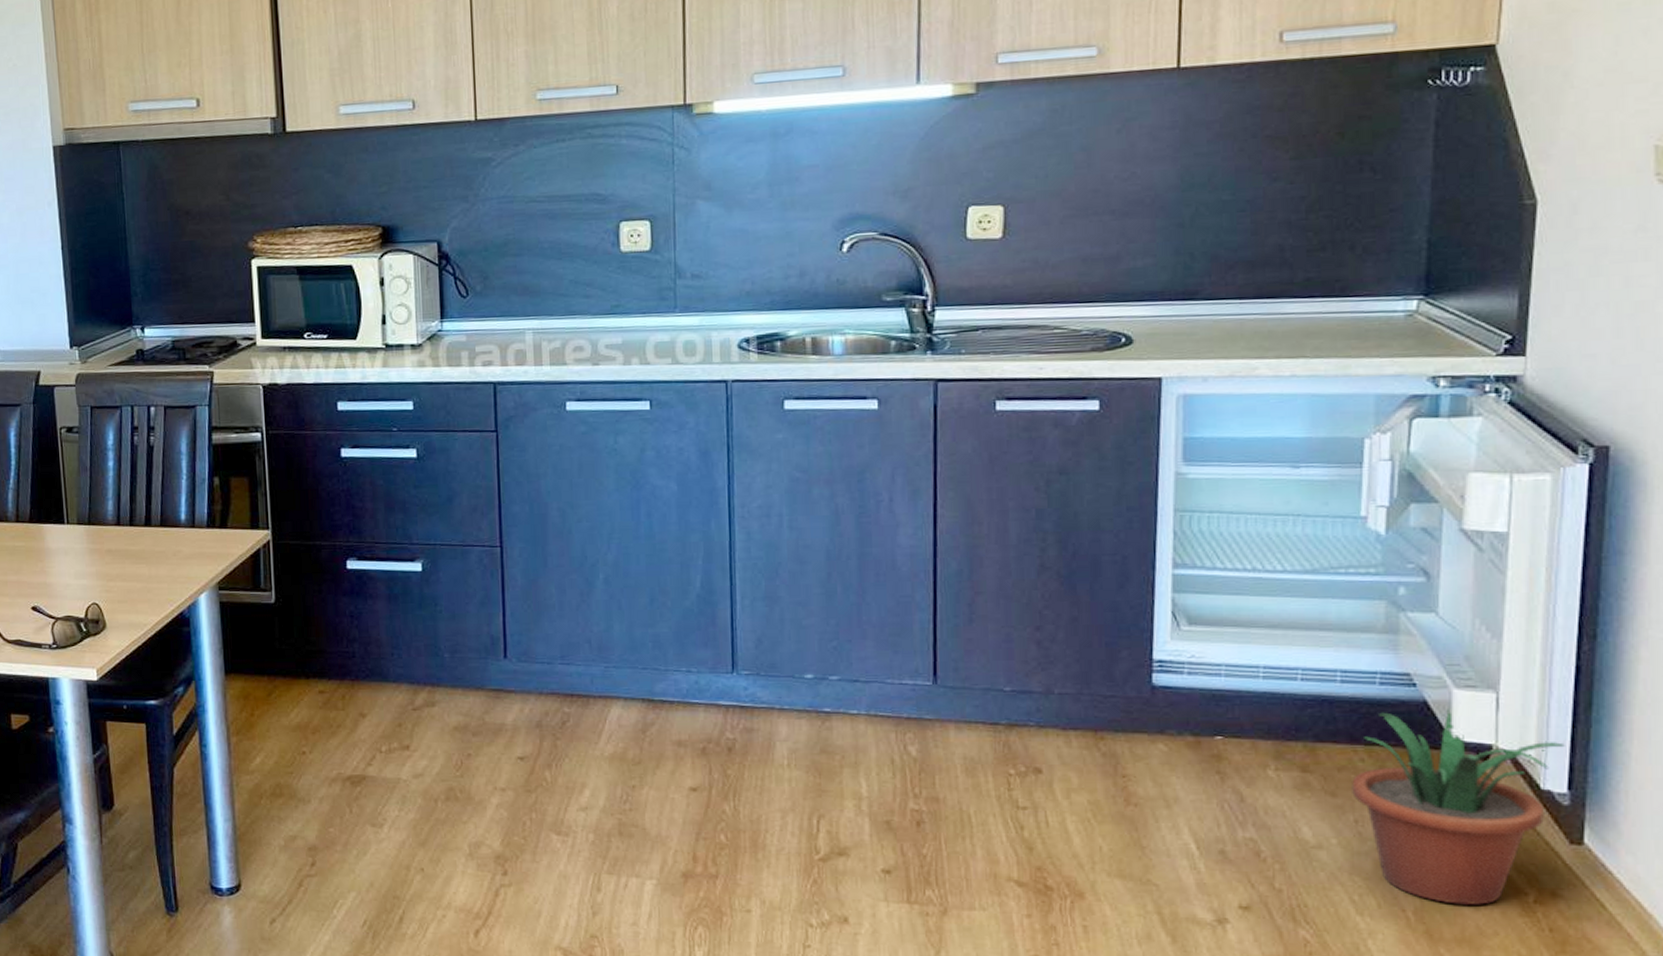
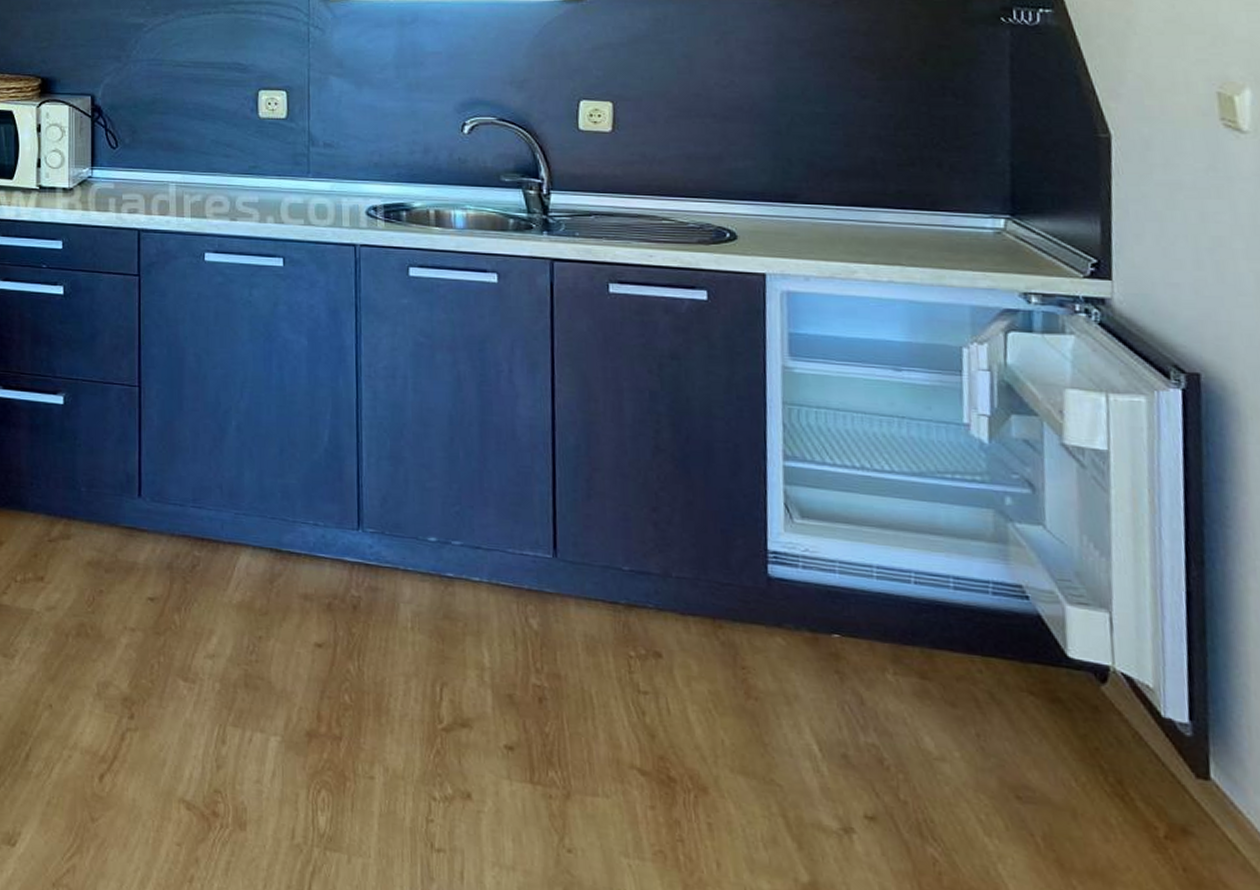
potted plant: present [1352,709,1565,905] -> none [971,623,1183,836]

